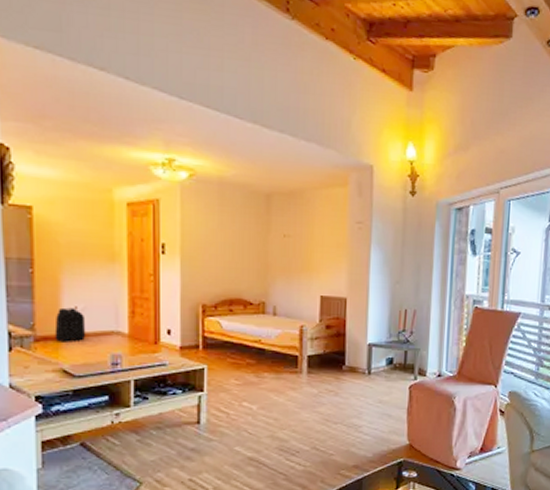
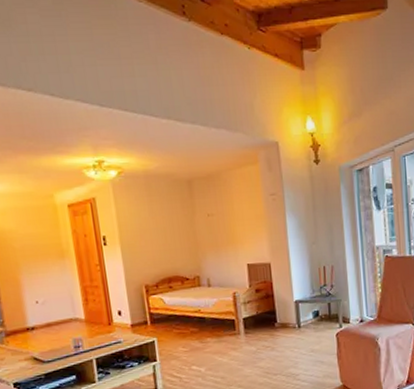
backpack: present [54,307,86,342] -> none [21,302,50,334]

